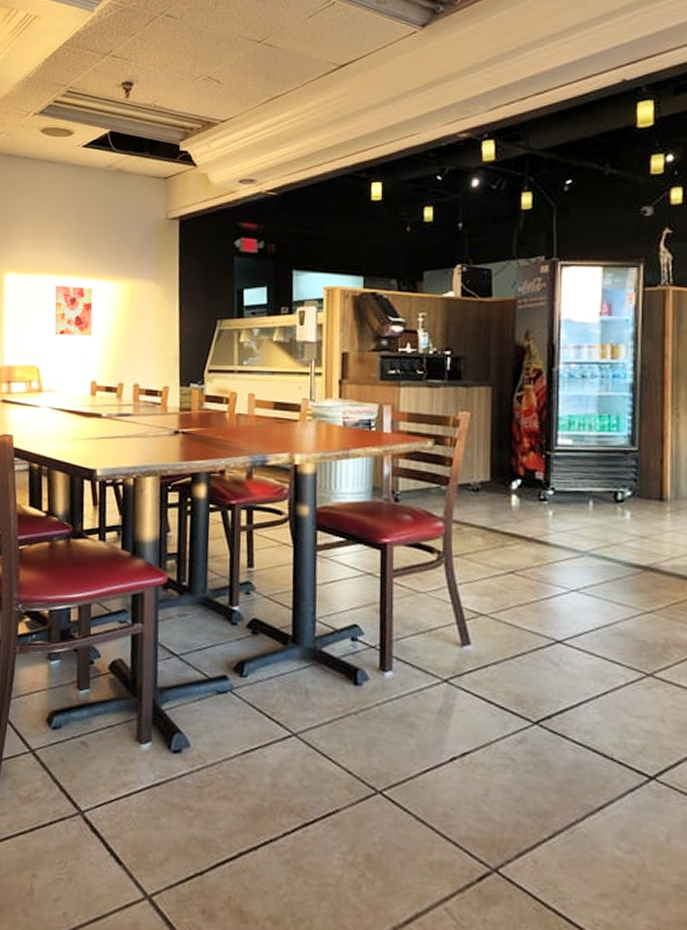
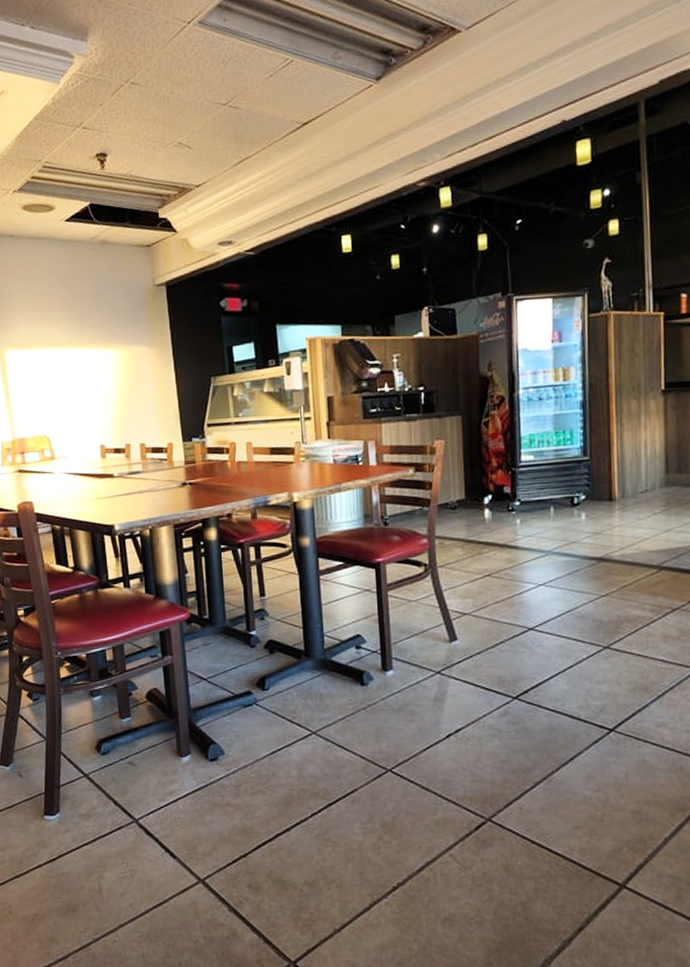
wall art: present [54,285,93,336] -> none [56,357,96,405]

